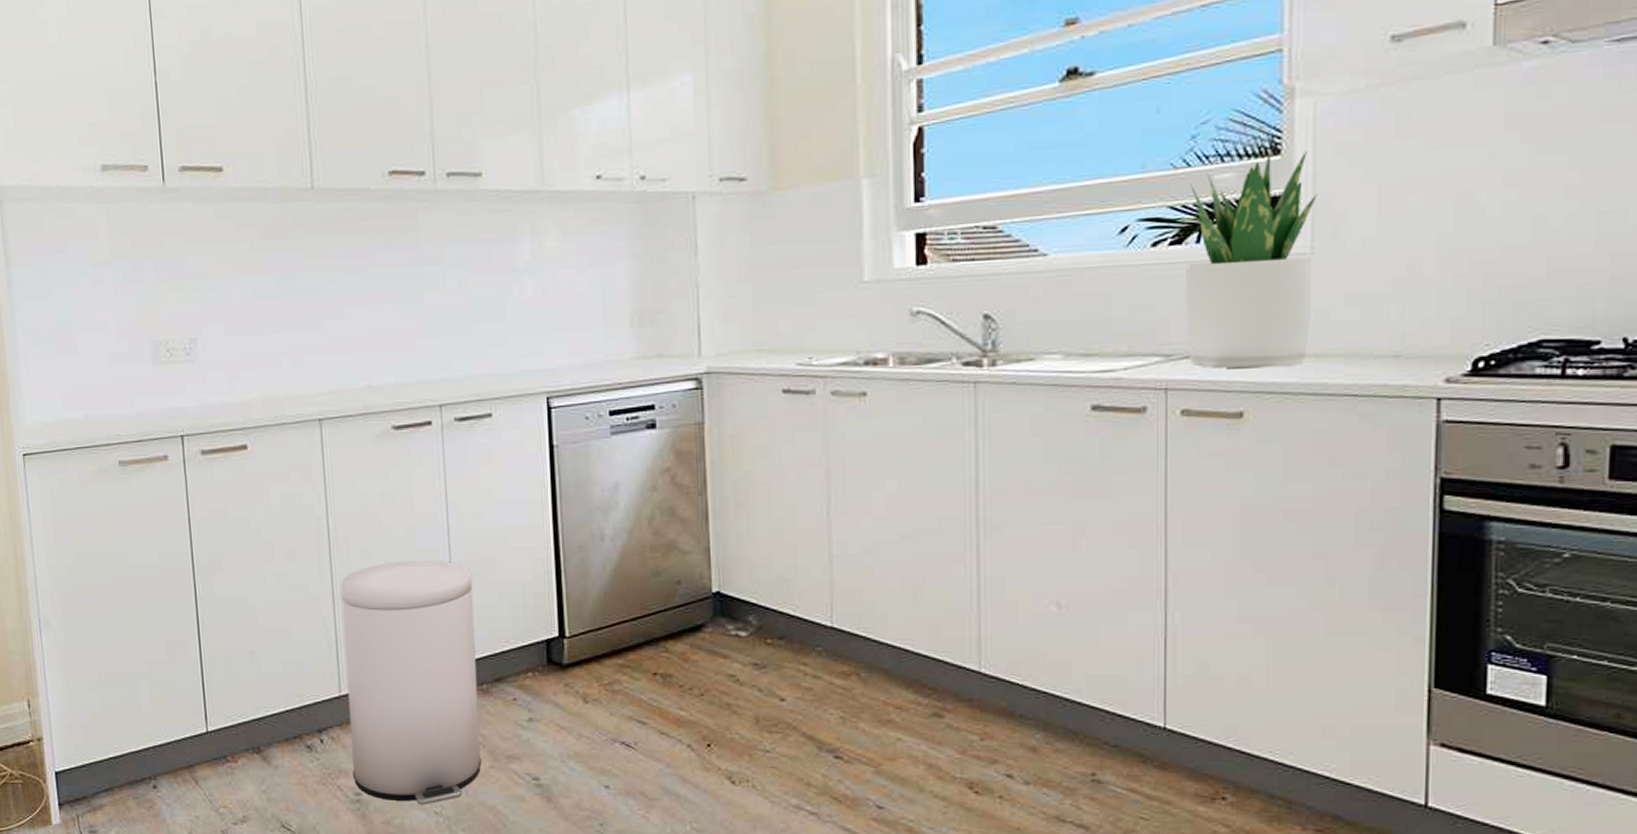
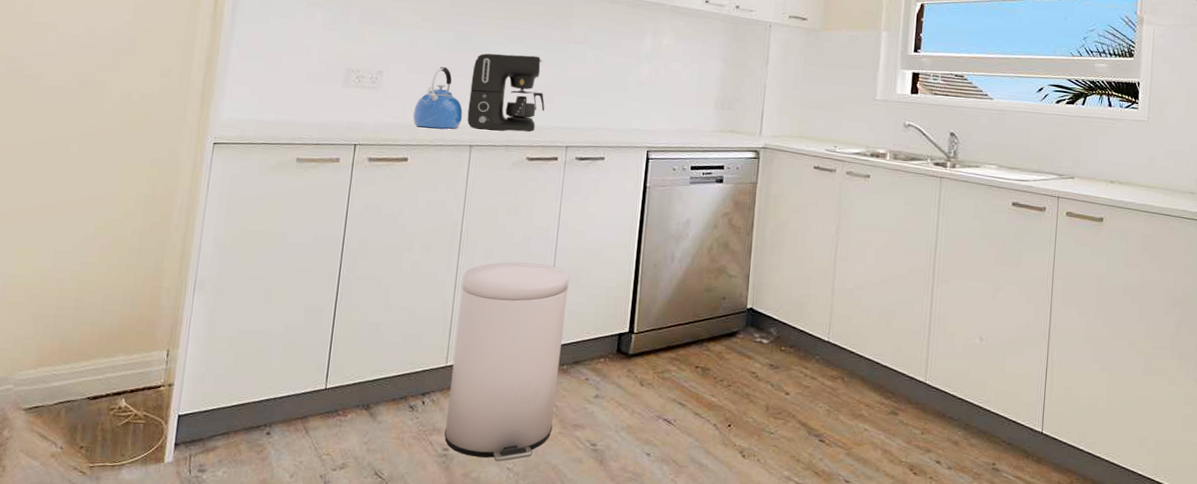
kettle: none [242,321,304,404] -> present [412,66,463,129]
coffee maker: none [304,289,405,397] -> present [467,53,545,132]
planter: present [1186,151,1317,369] -> none [1073,54,1153,192]

